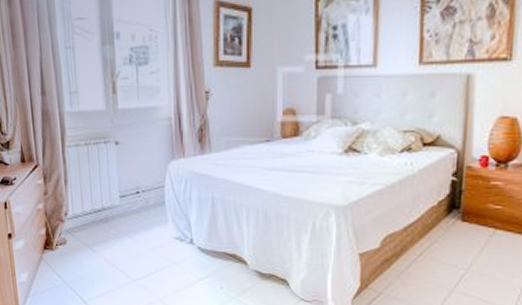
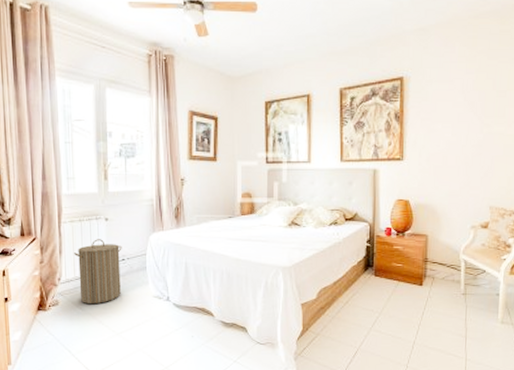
laundry hamper: none [80,167,136,244] -> present [73,239,122,303]

